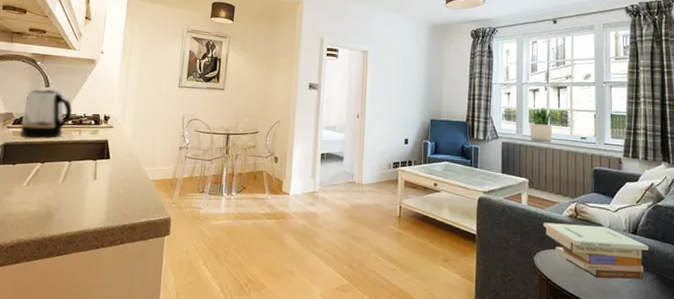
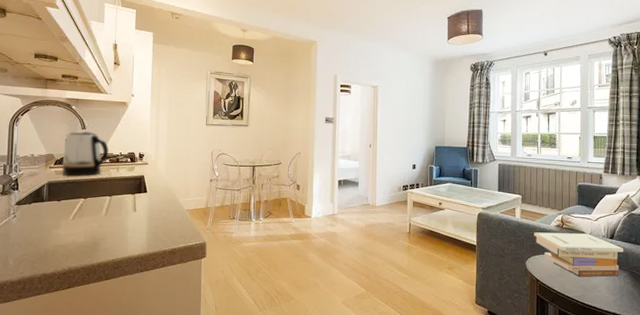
planter: present [530,108,552,143] -> none [523,132,542,163]

